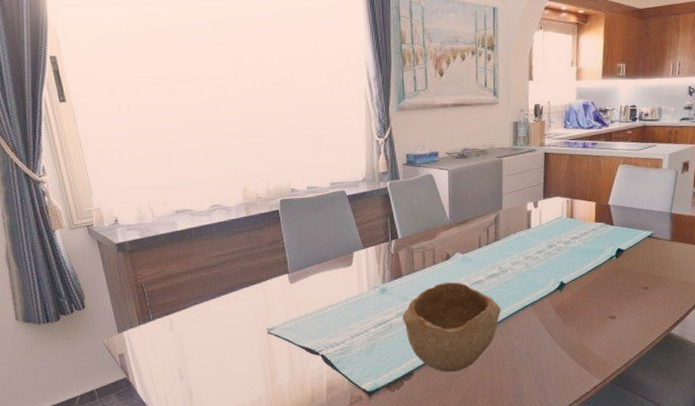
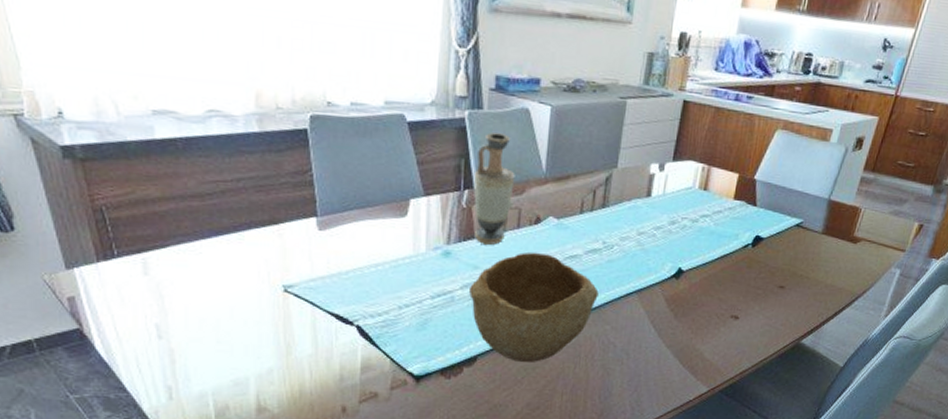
vase: none [398,195,428,281] -> present [474,133,515,246]

